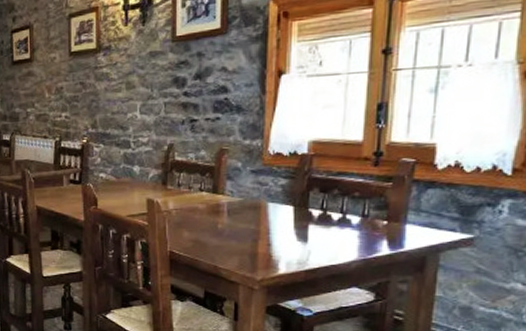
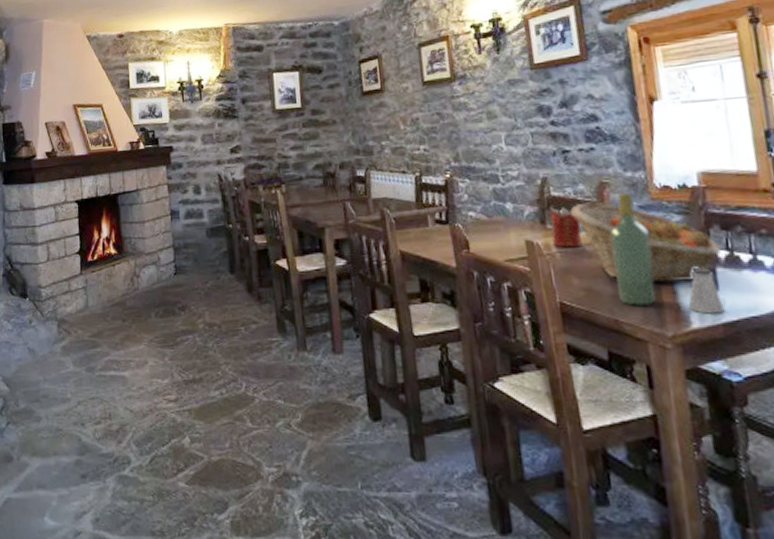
candle: none [171,170,198,206] -> present [550,207,582,248]
fruit basket: none [190,166,315,237] -> present [570,201,721,283]
wine bottle: none [221,158,256,255] -> present [610,192,656,306]
saltshaker: none [279,225,309,262] -> present [688,268,725,314]

